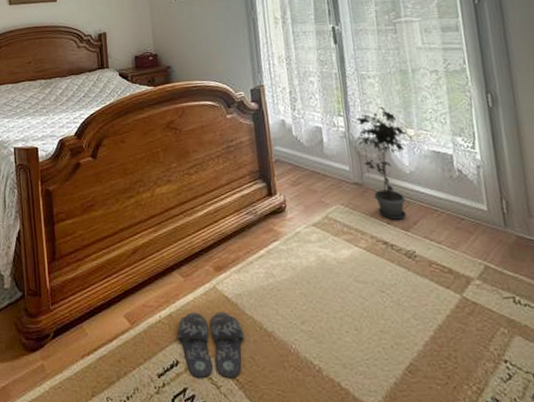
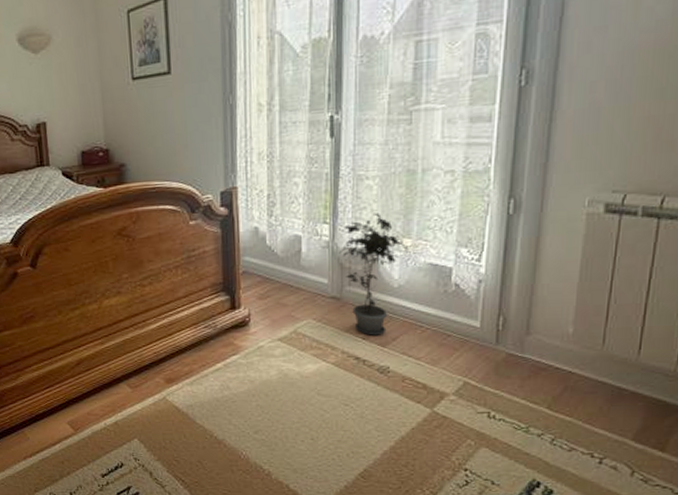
slippers: present [177,311,245,379] -> none [122,420,194,480]

